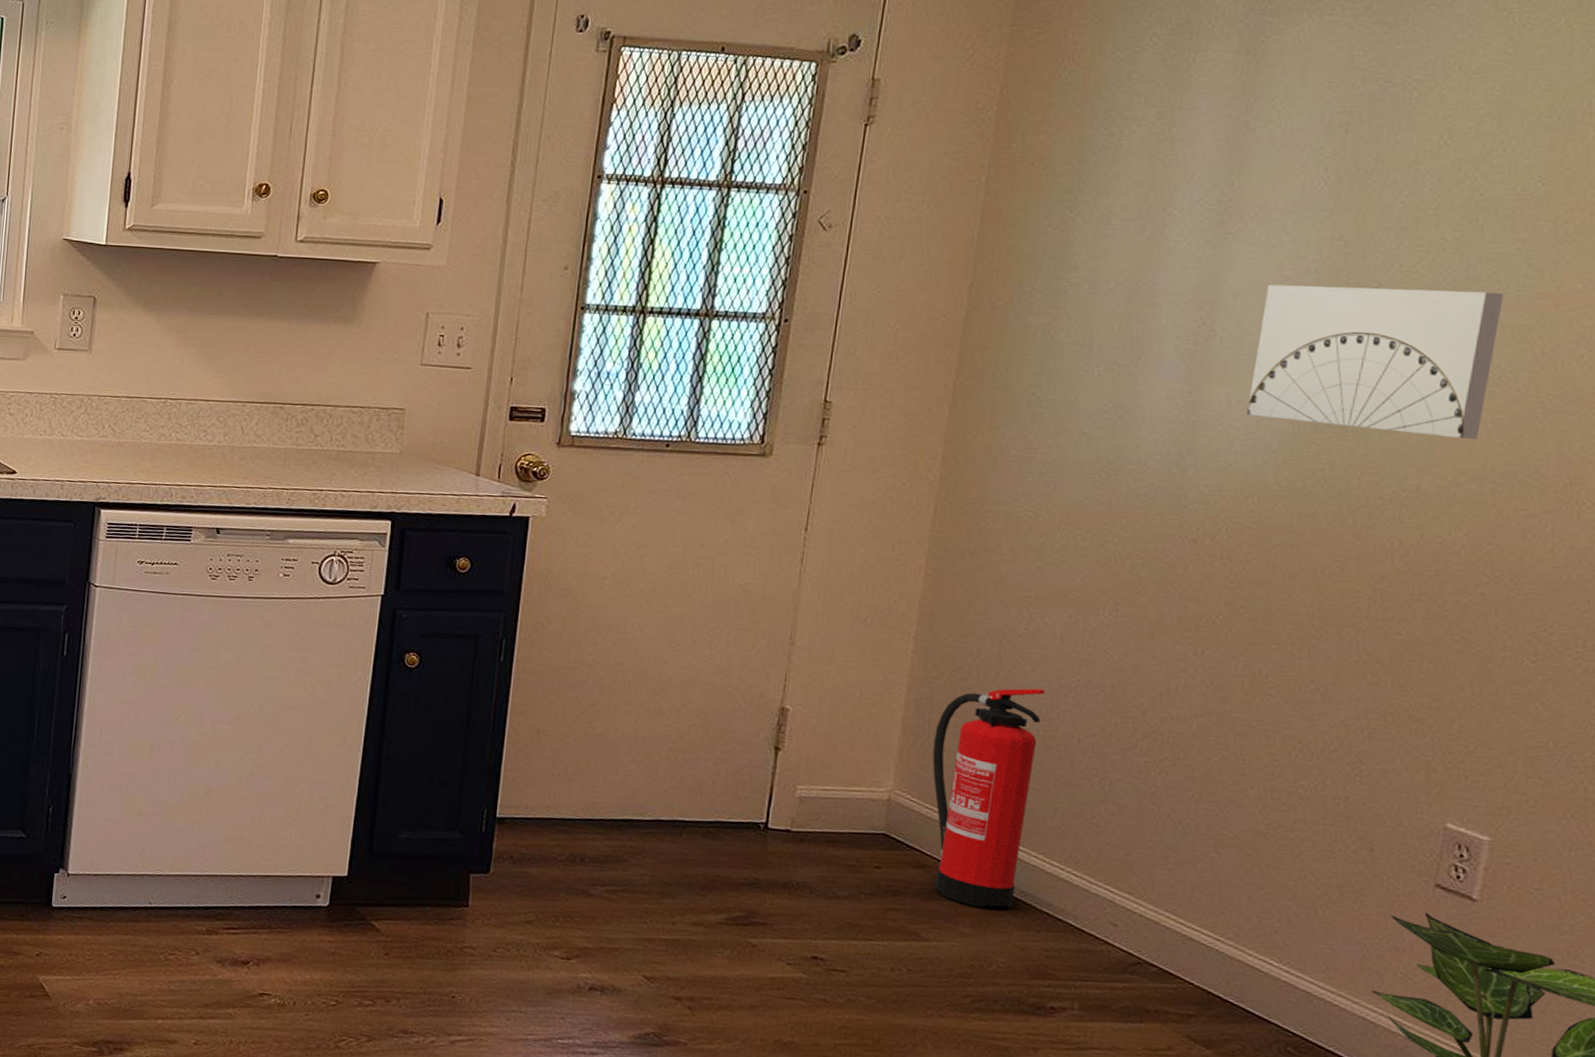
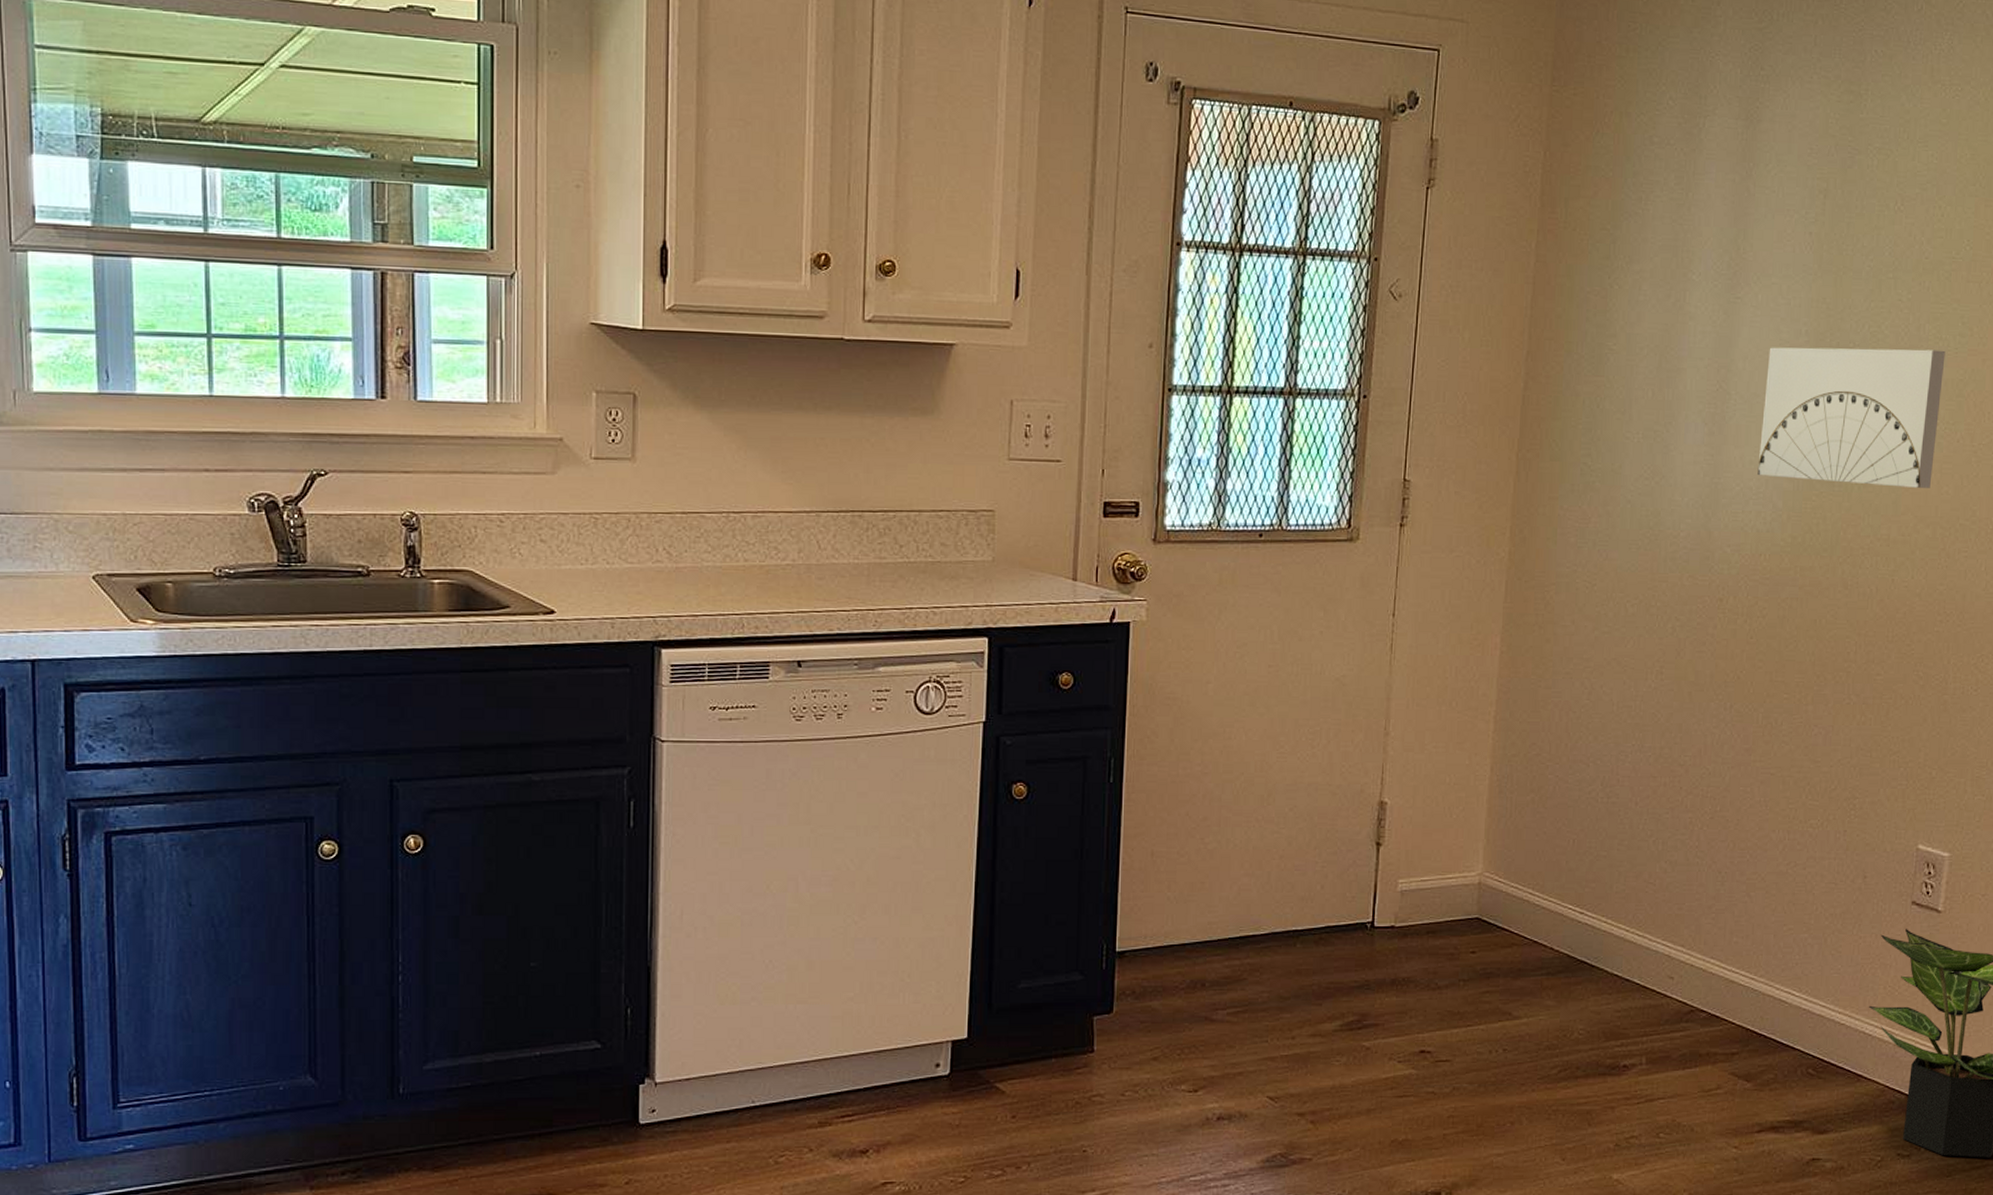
fire extinguisher: present [932,688,1045,909] -> none [1515,757,1607,979]

